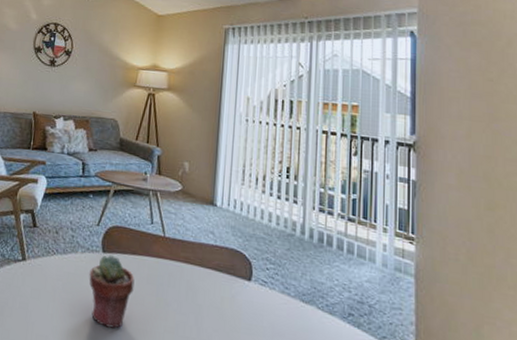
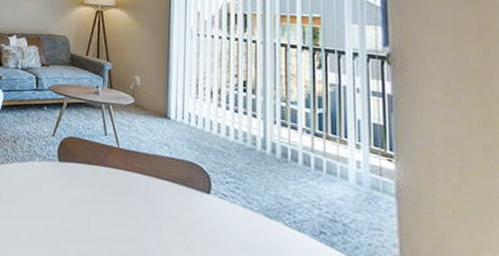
potted succulent: present [89,255,135,328] -> none [47,164,91,234]

